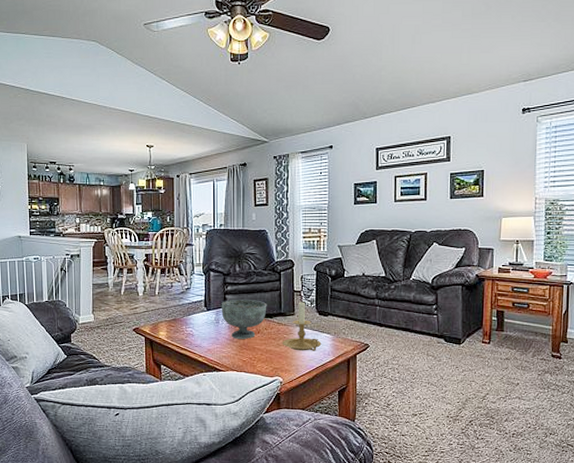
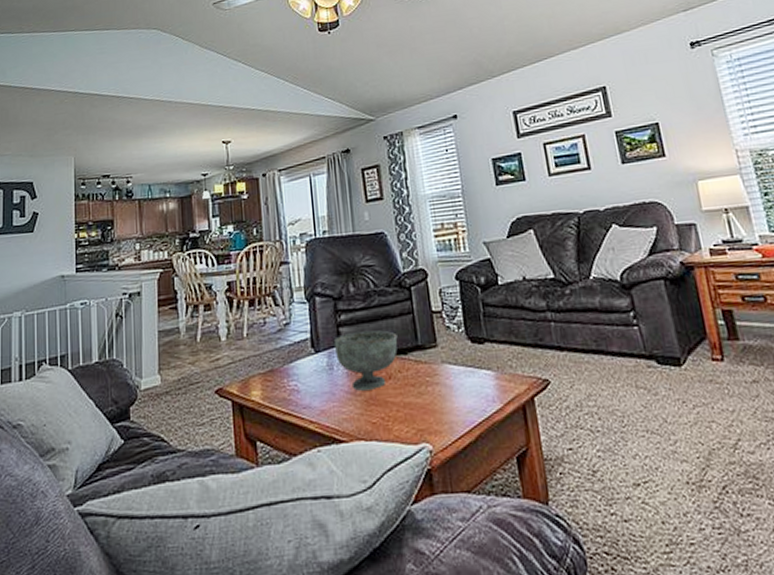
candle holder: present [282,300,322,351] -> none [424,324,481,400]

